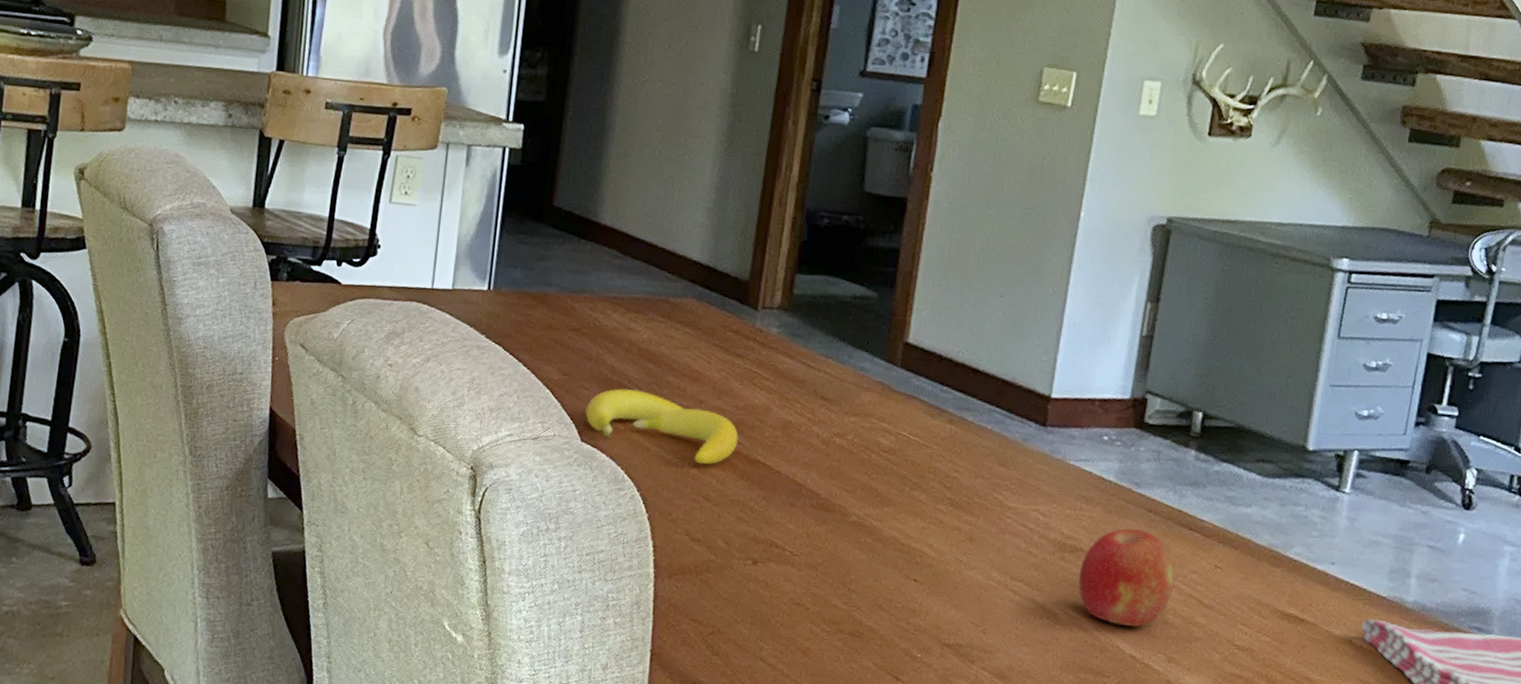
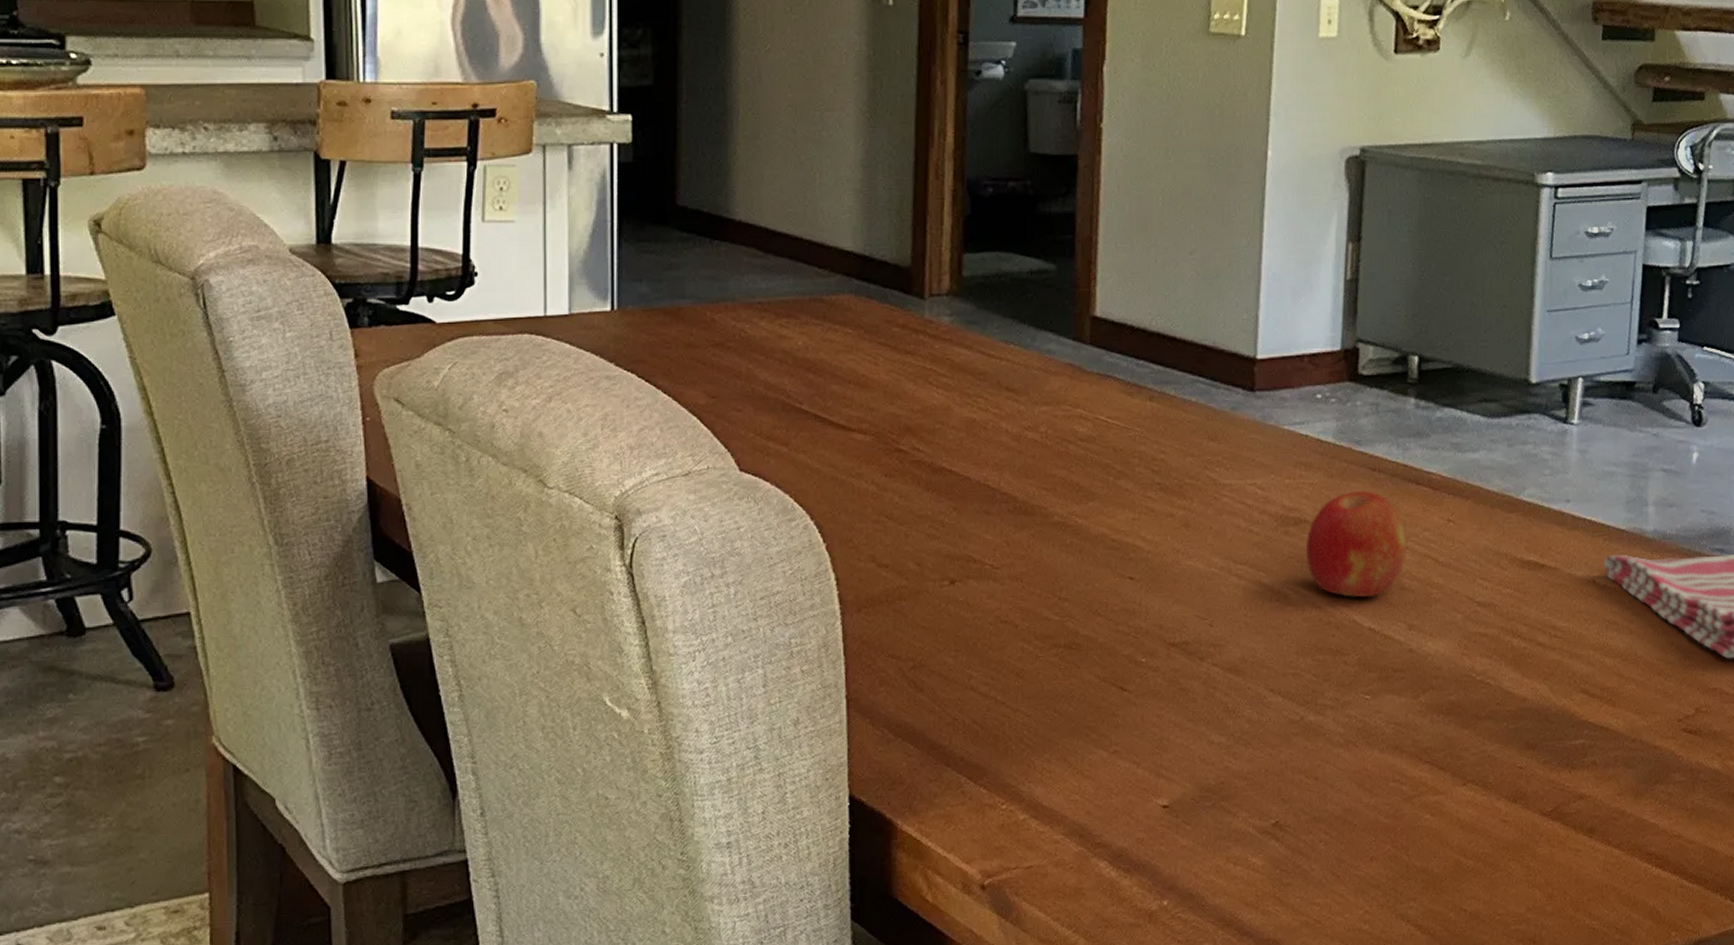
banana: present [585,388,738,464] -> none [741,404,918,479]

